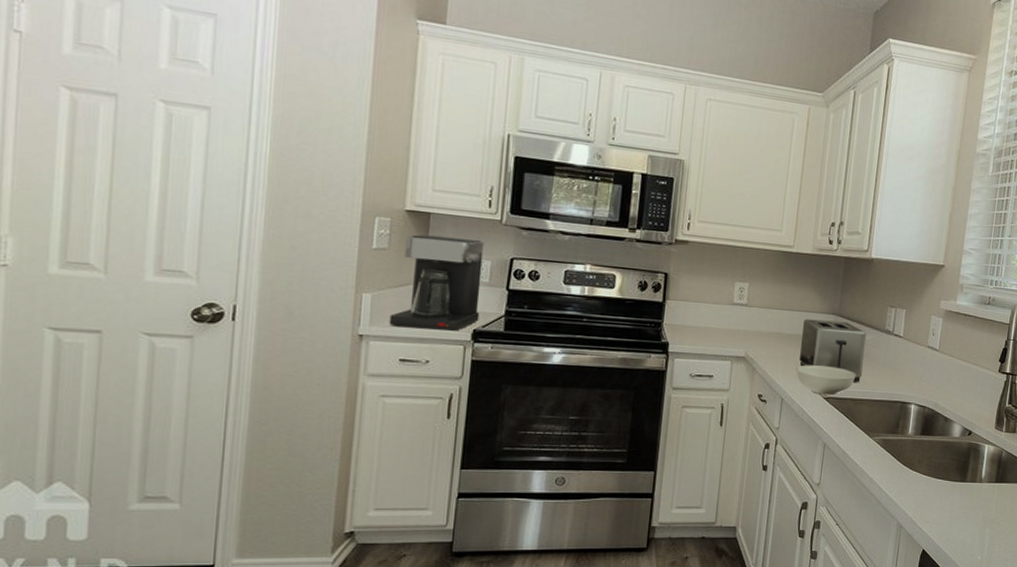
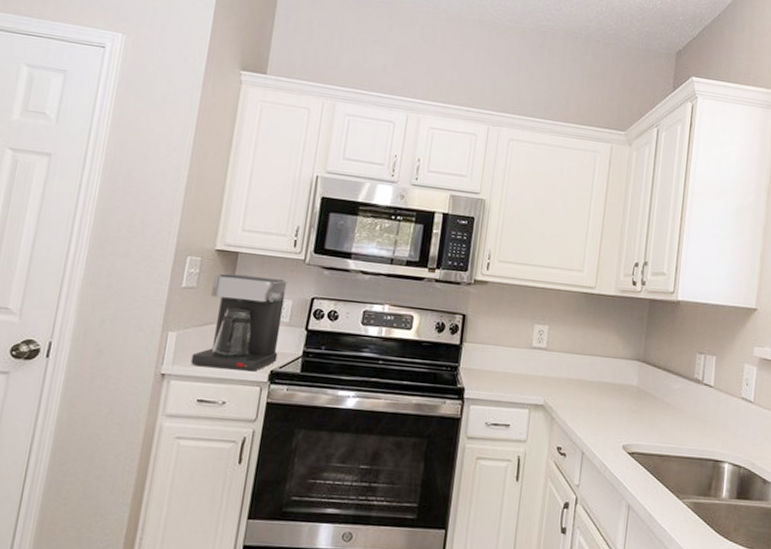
bowl: present [796,365,856,396] -> none [597,415,663,450]
toaster: present [799,319,866,382] -> none [601,365,673,436]

